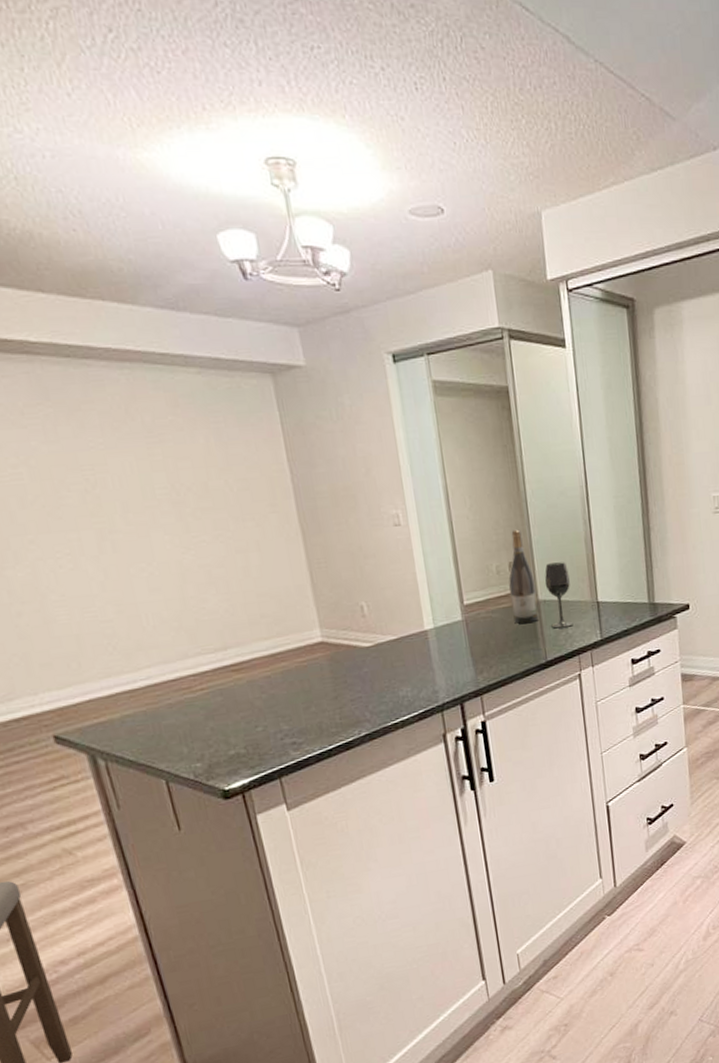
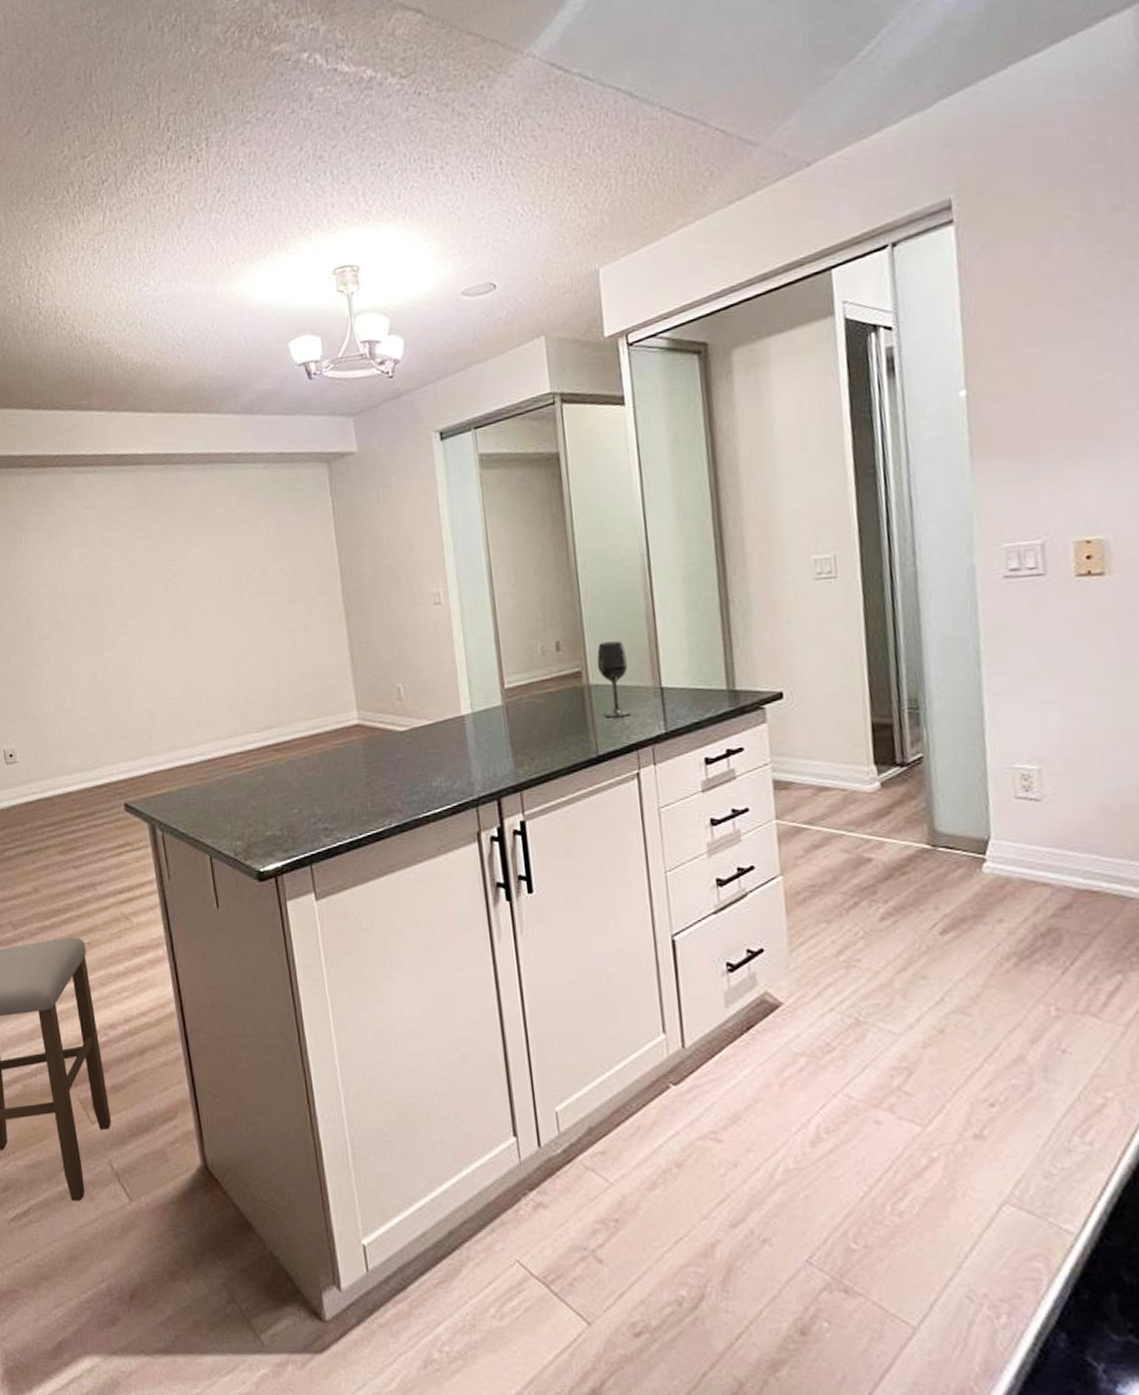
wine bottle: present [508,529,539,624] -> none [555,605,590,712]

